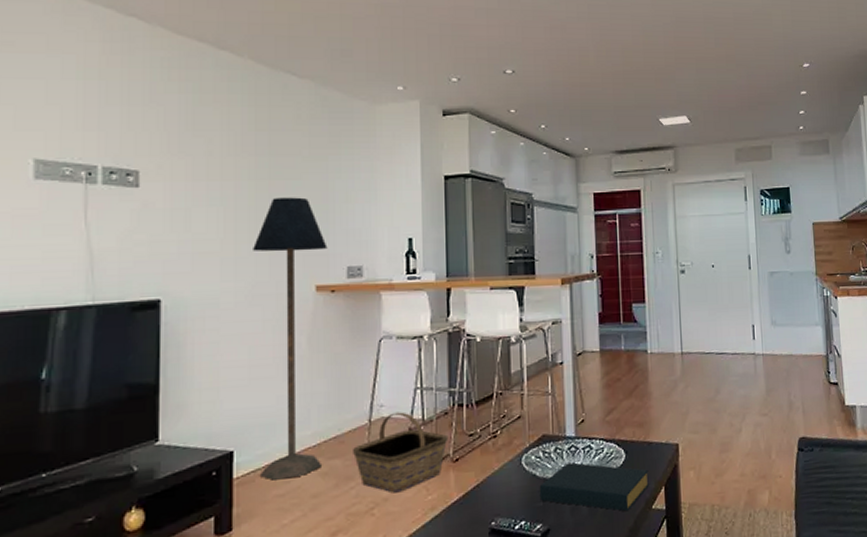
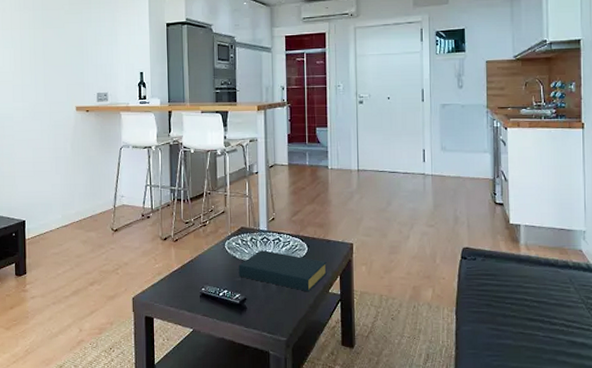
floor lamp: present [253,197,328,480] -> none [33,41,83,243]
basket: present [353,412,449,493] -> none [103,202,170,260]

